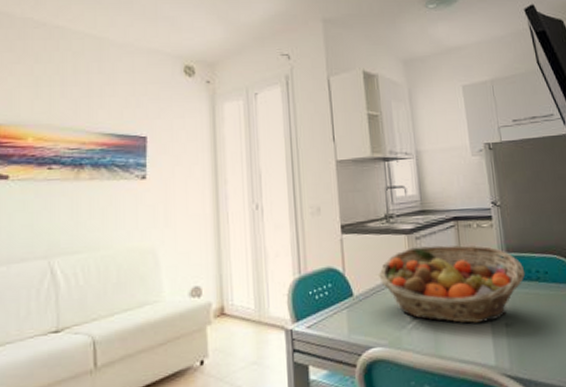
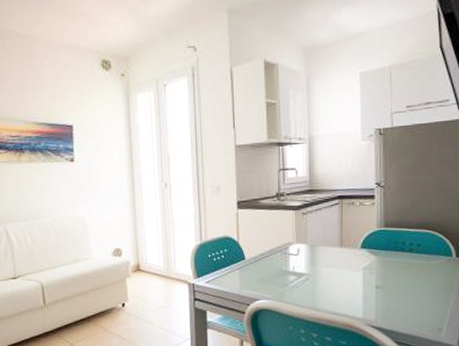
fruit basket: present [379,245,526,323] -> none [268,220,400,284]

